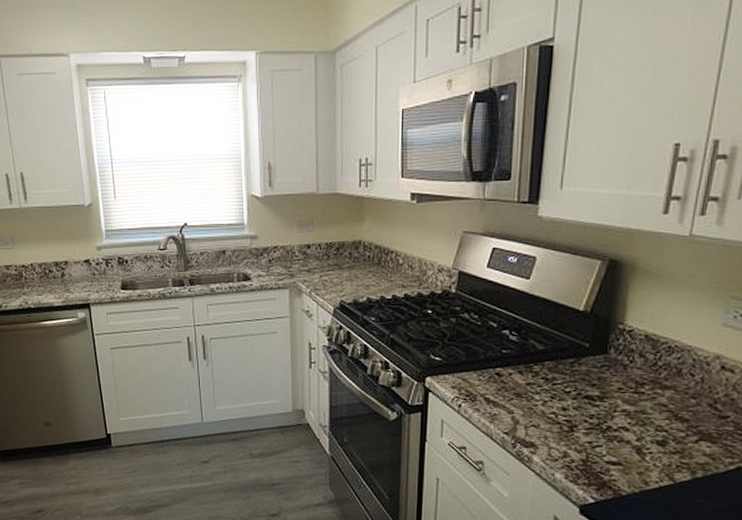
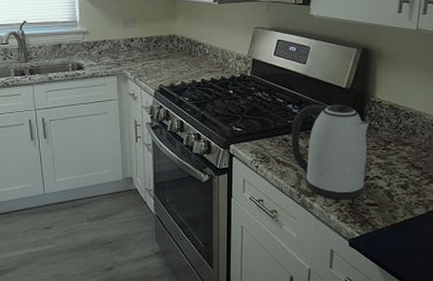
kettle: none [506,329,614,455] -> present [292,103,369,200]

